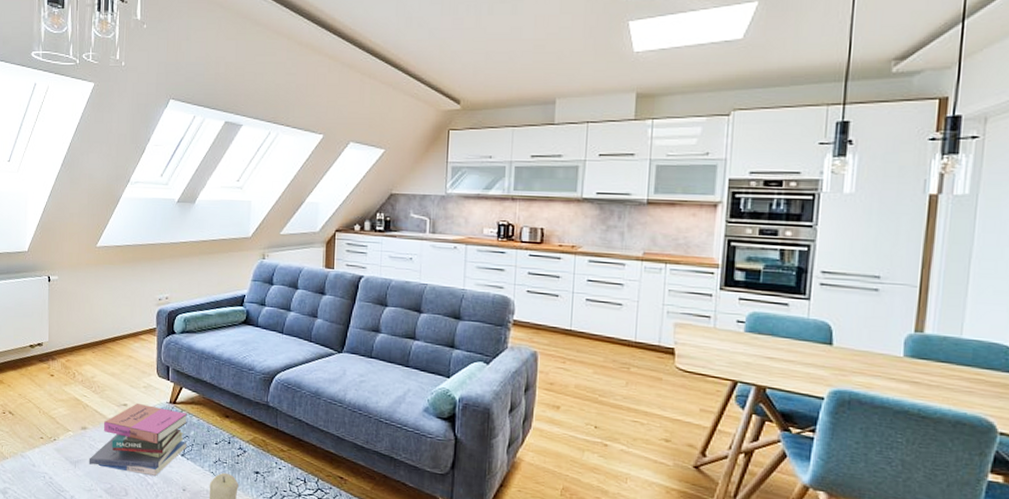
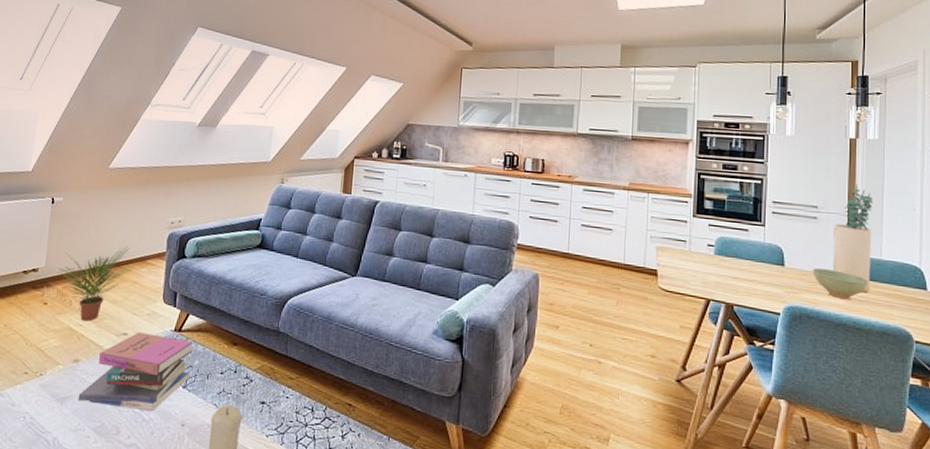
potted plant: none [60,322,127,392] -> present [58,246,133,321]
bowl: none [868,348,943,384] -> present [813,268,869,300]
vase: none [894,249,957,377] -> present [832,183,874,293]

